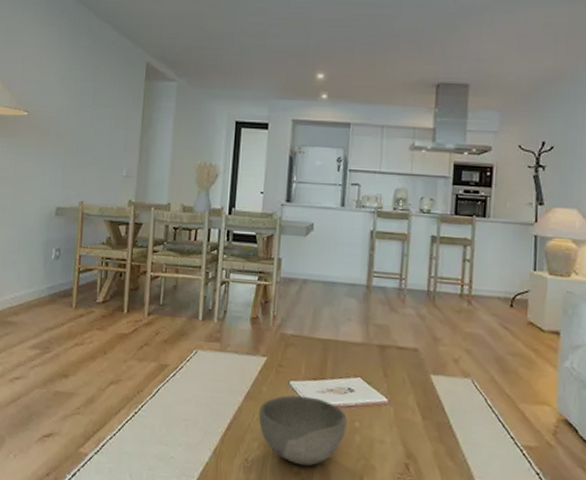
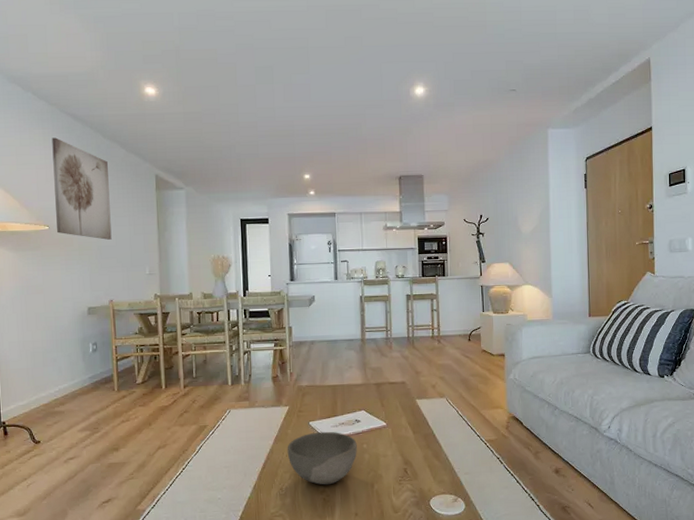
wall art: none [36,14,97,133] -> present [52,137,112,240]

